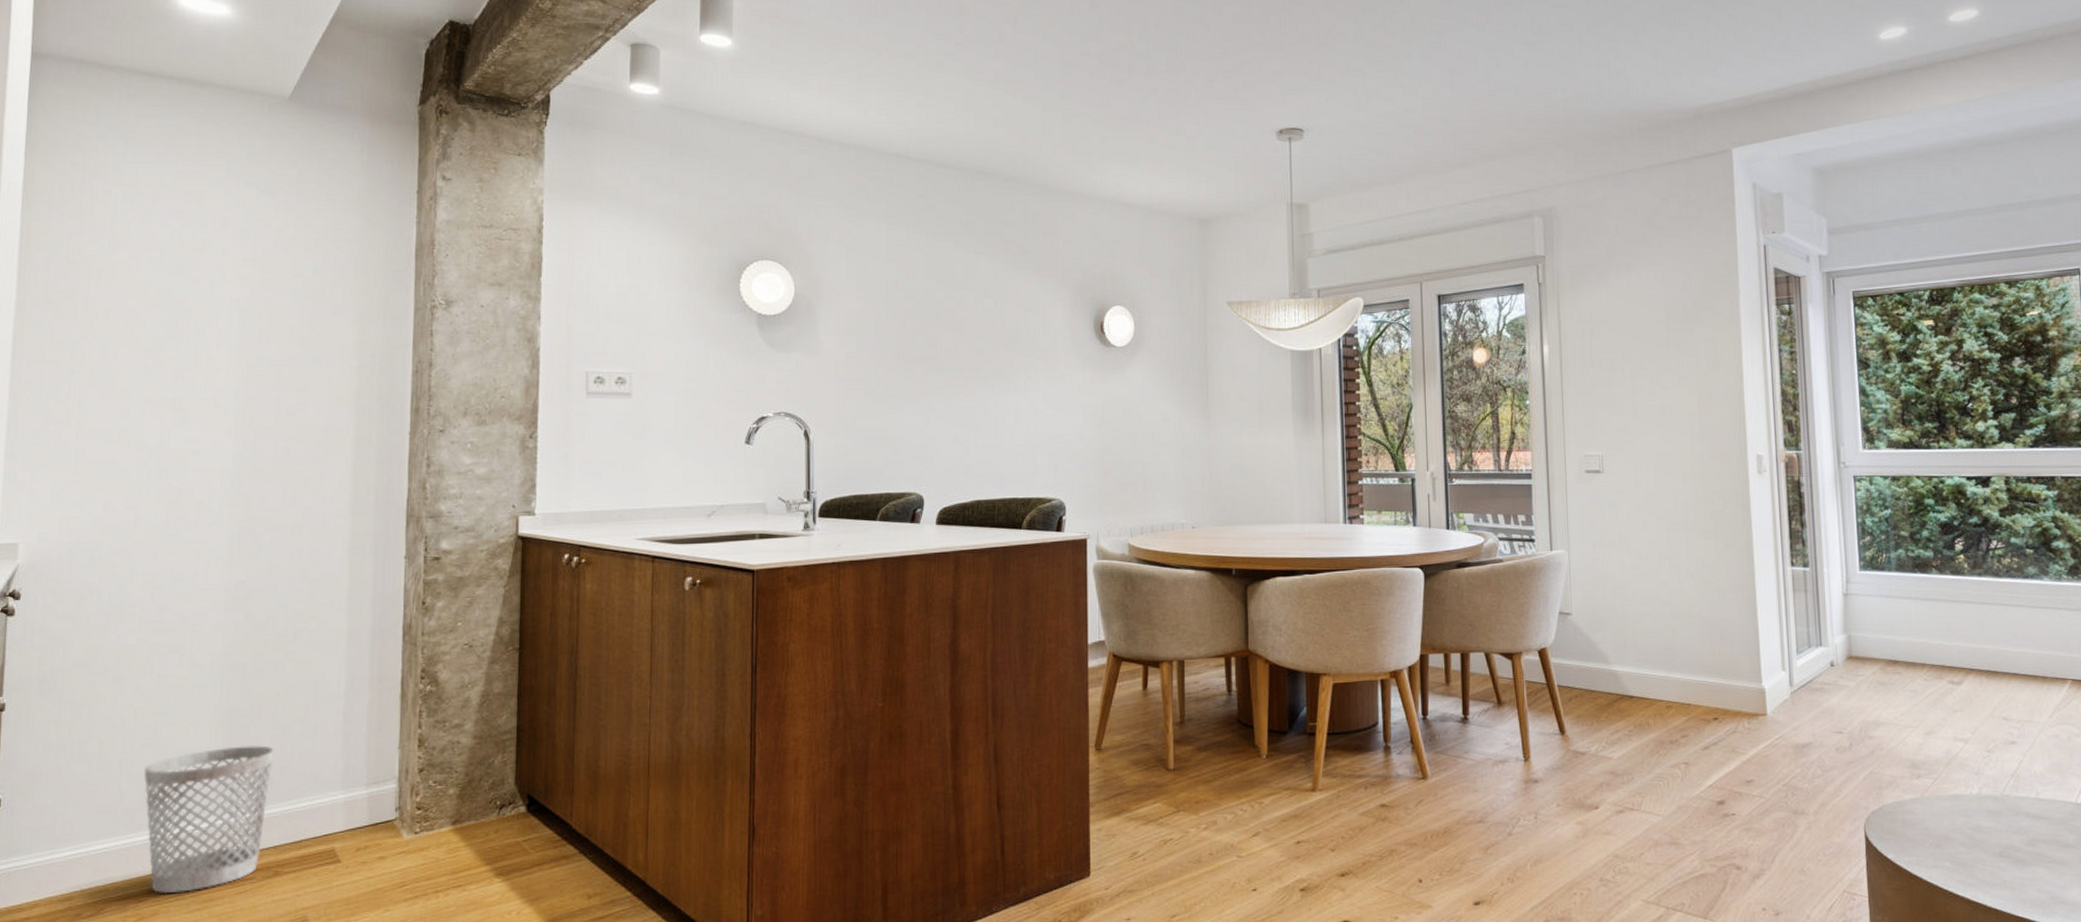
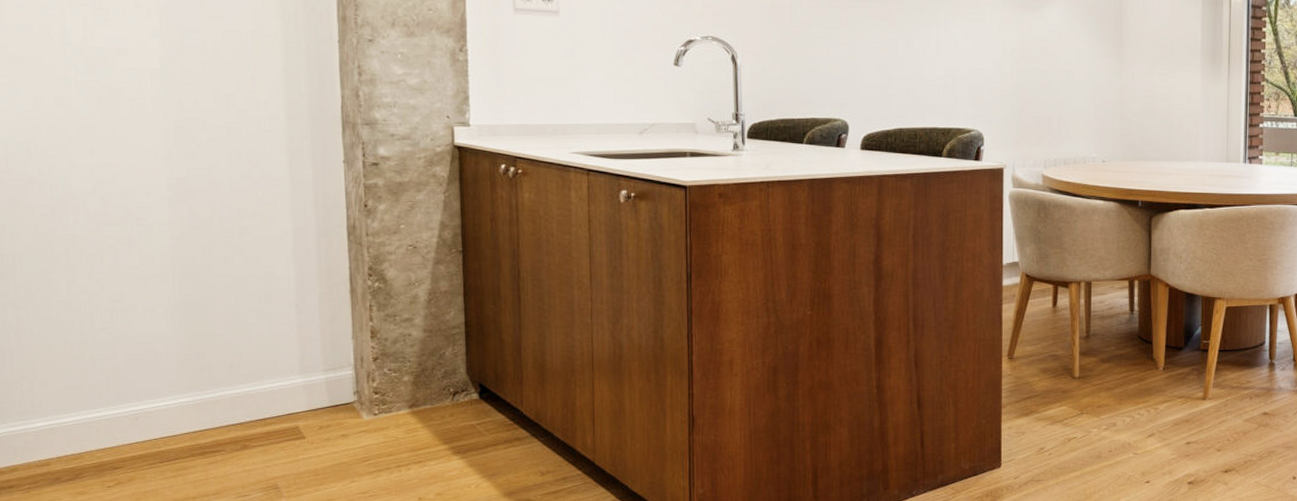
wastebasket: present [144,745,275,894] -> none [105,332,232,463]

